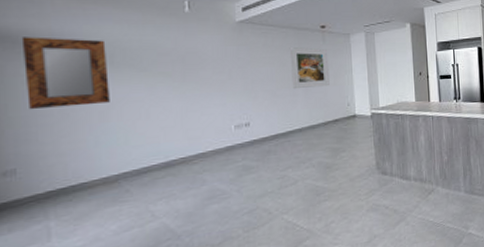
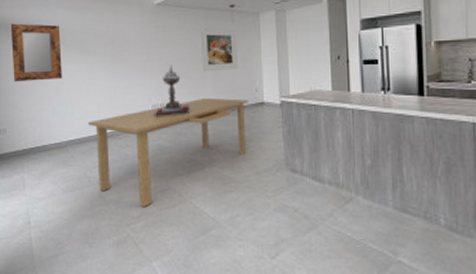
dining table: none [150,113,341,233] -> present [88,97,248,208]
decorative urn: none [237,83,279,138] -> present [154,65,190,118]

